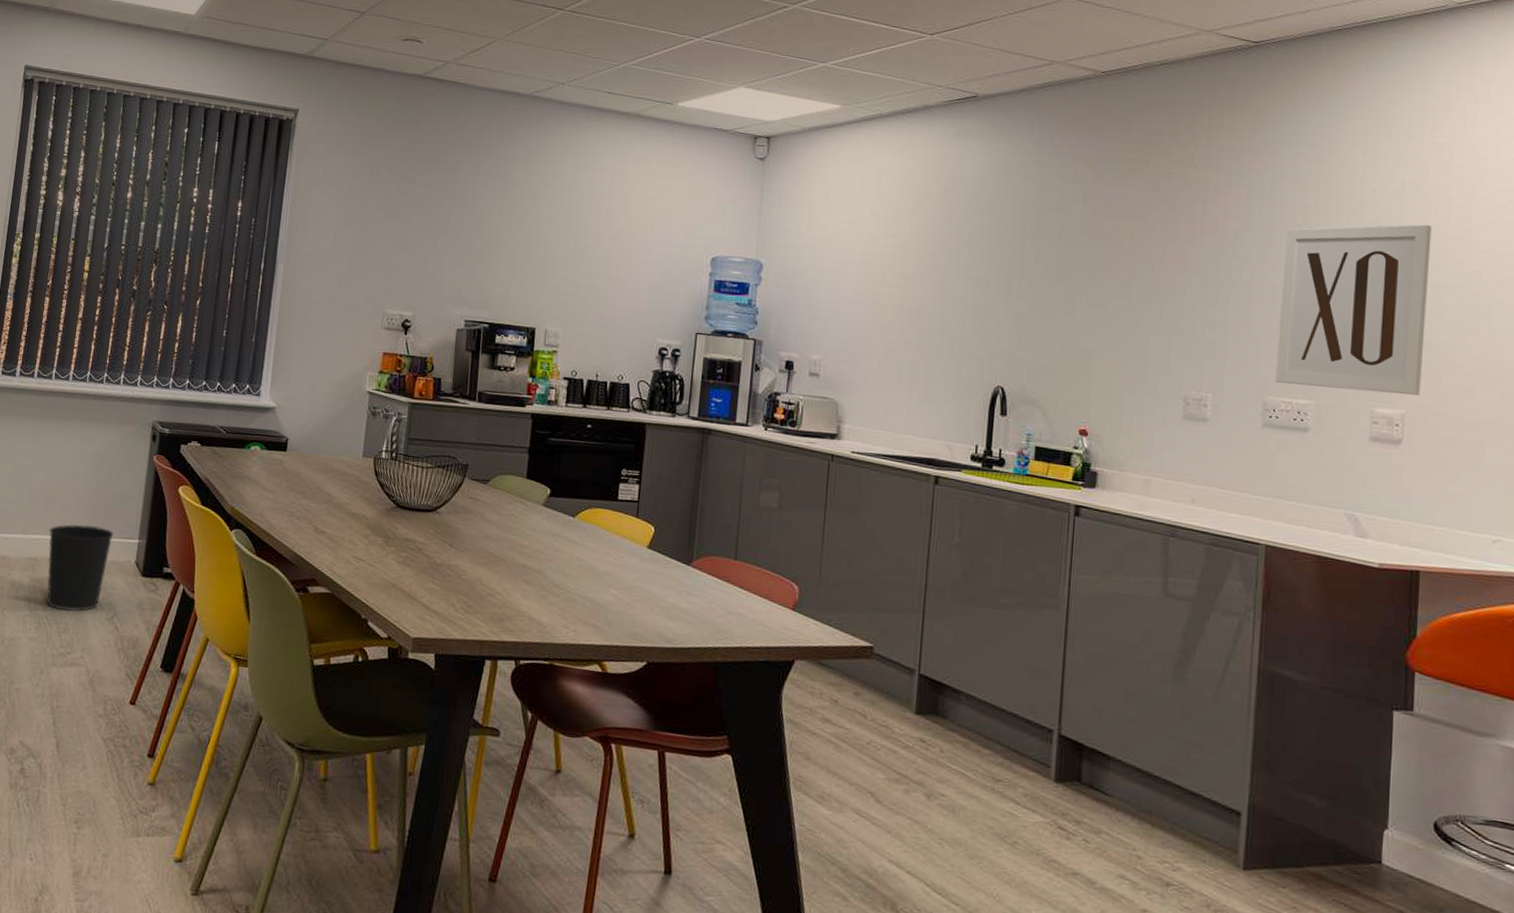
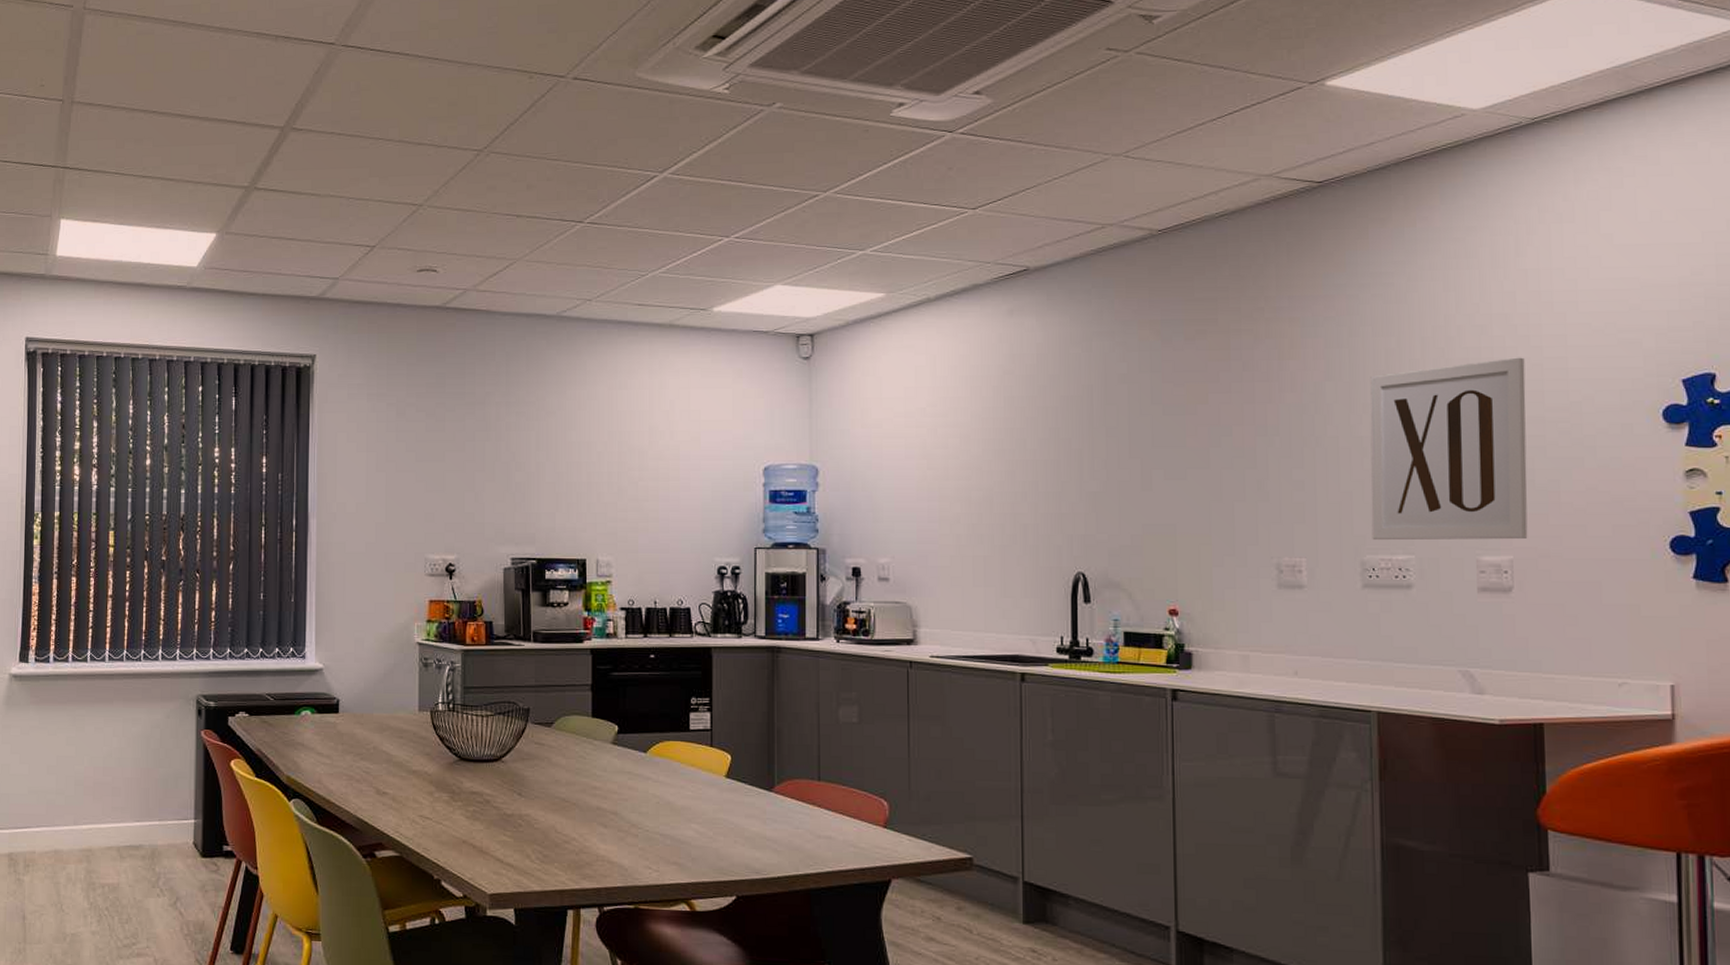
wastebasket: present [47,524,114,612] -> none [101,809,168,901]

